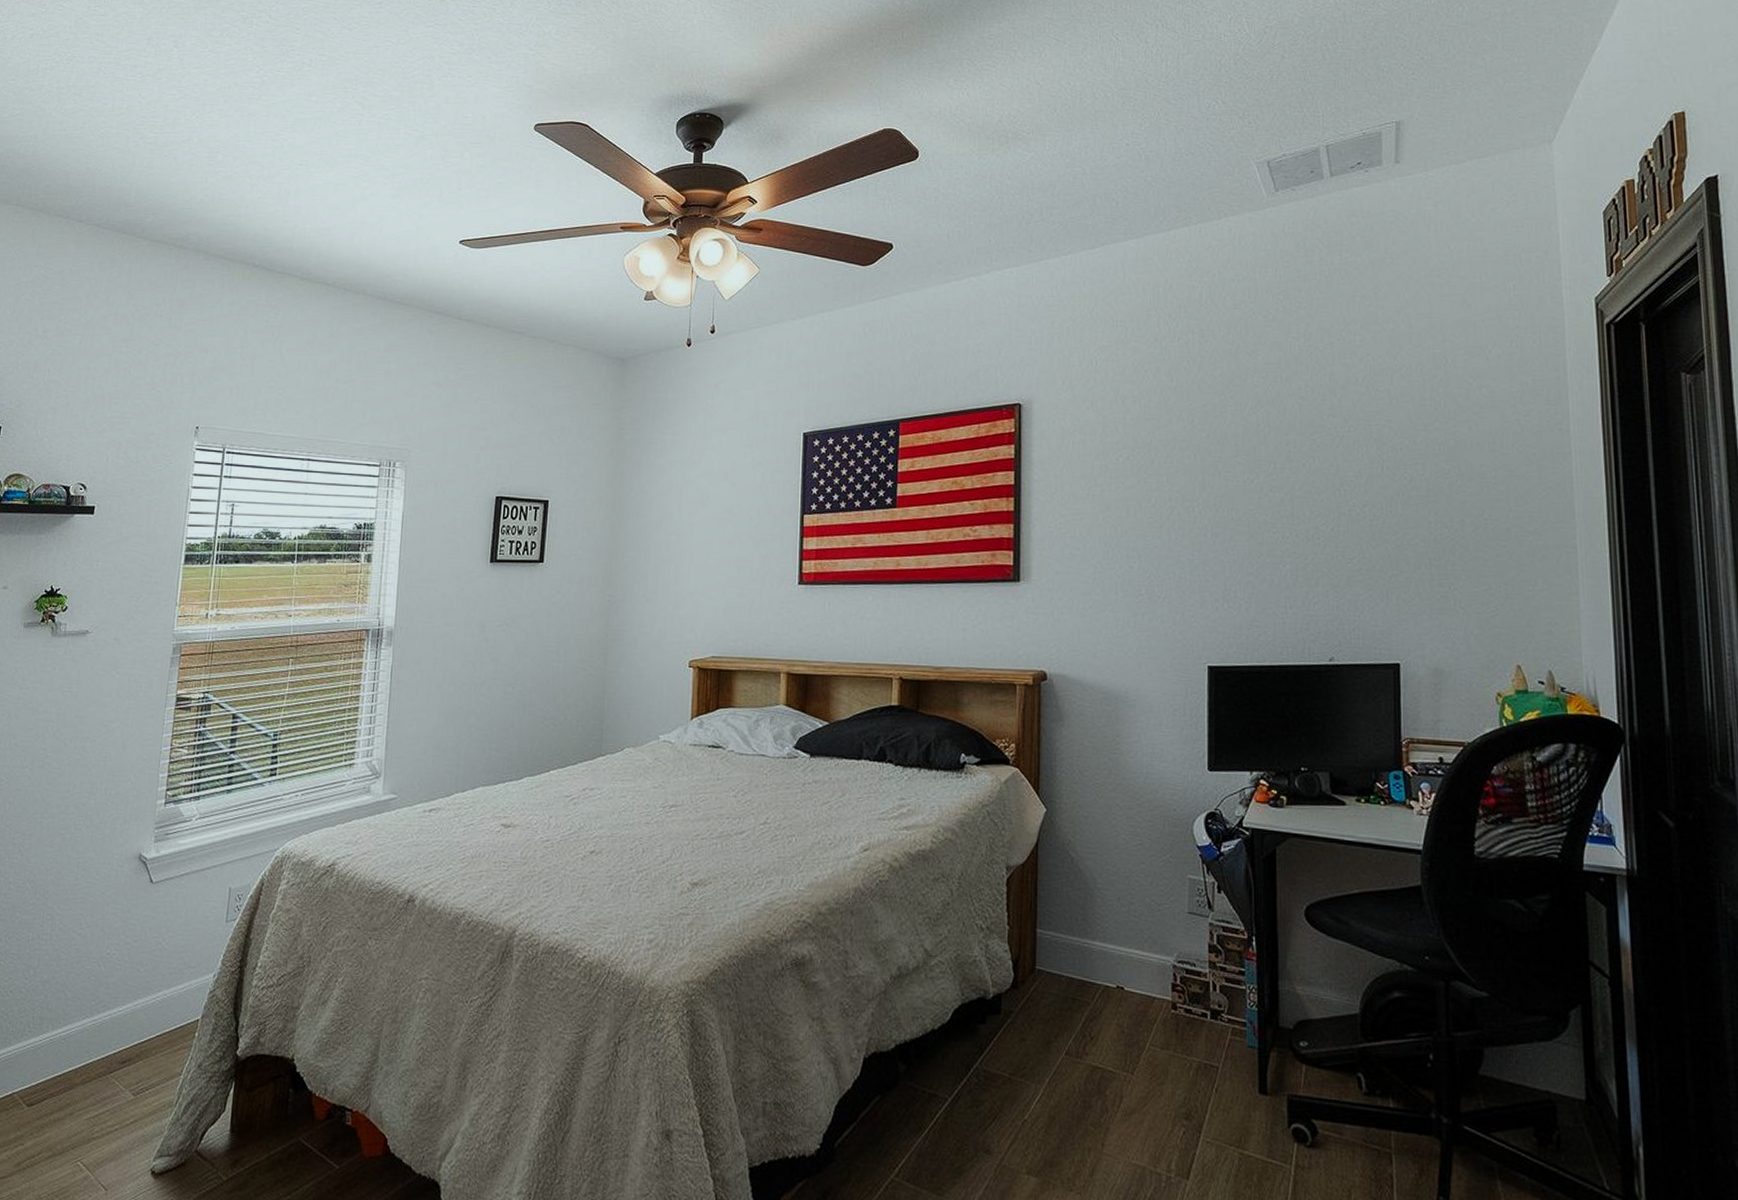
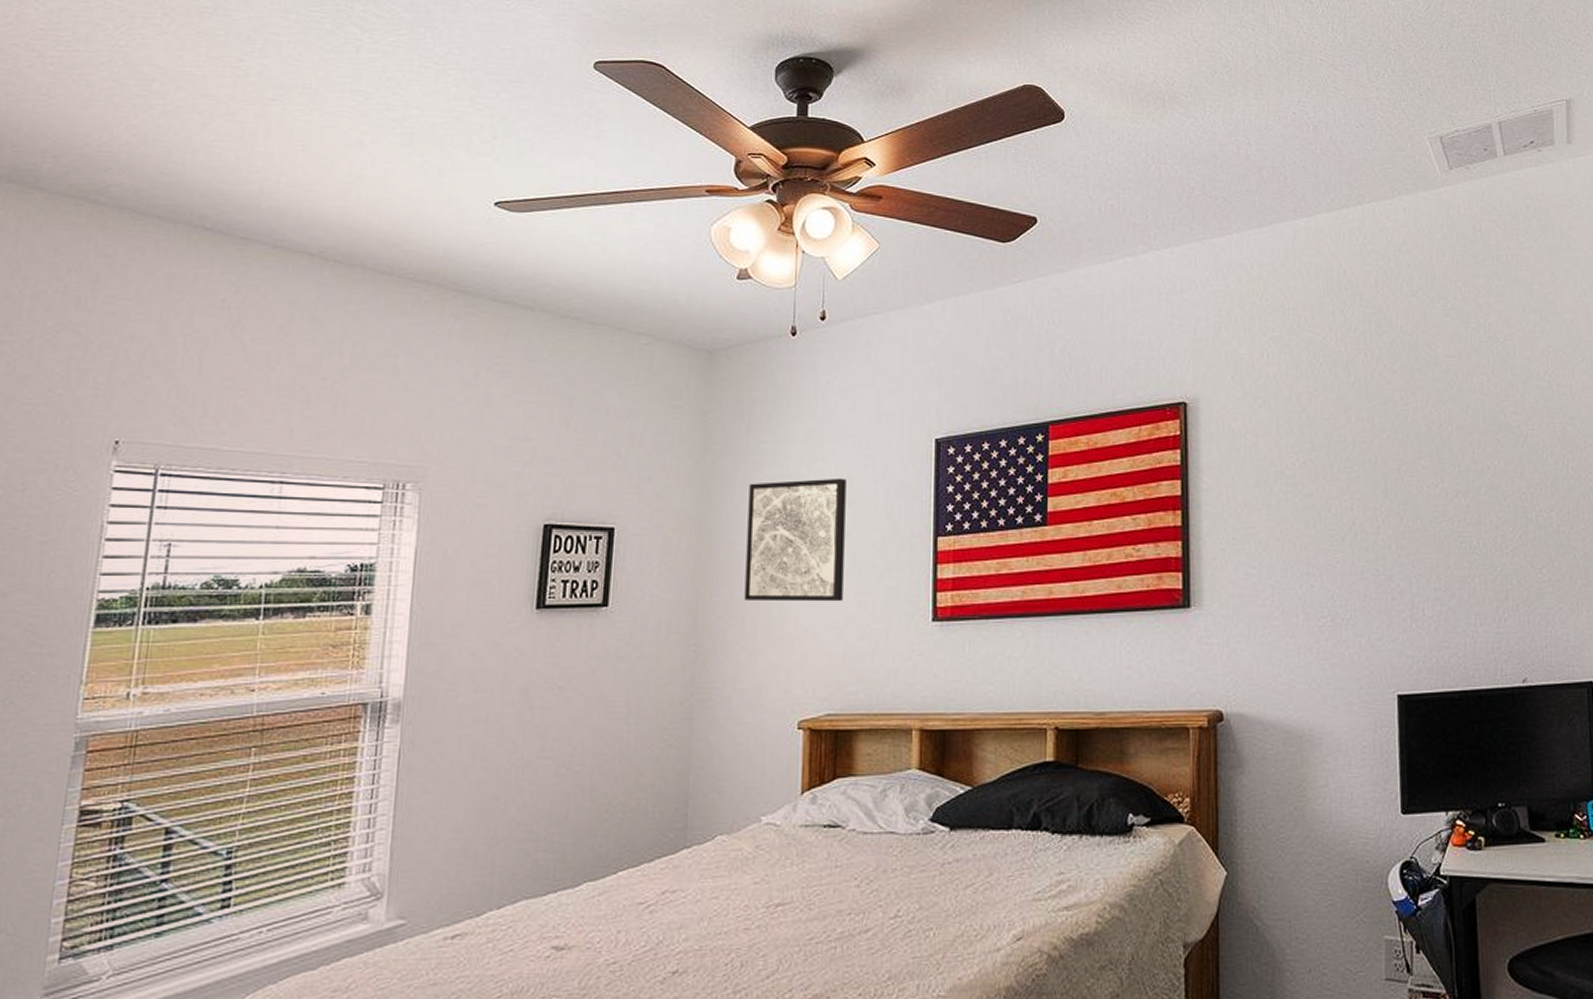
wall art: none [648,464,730,566] -> present [744,478,847,602]

